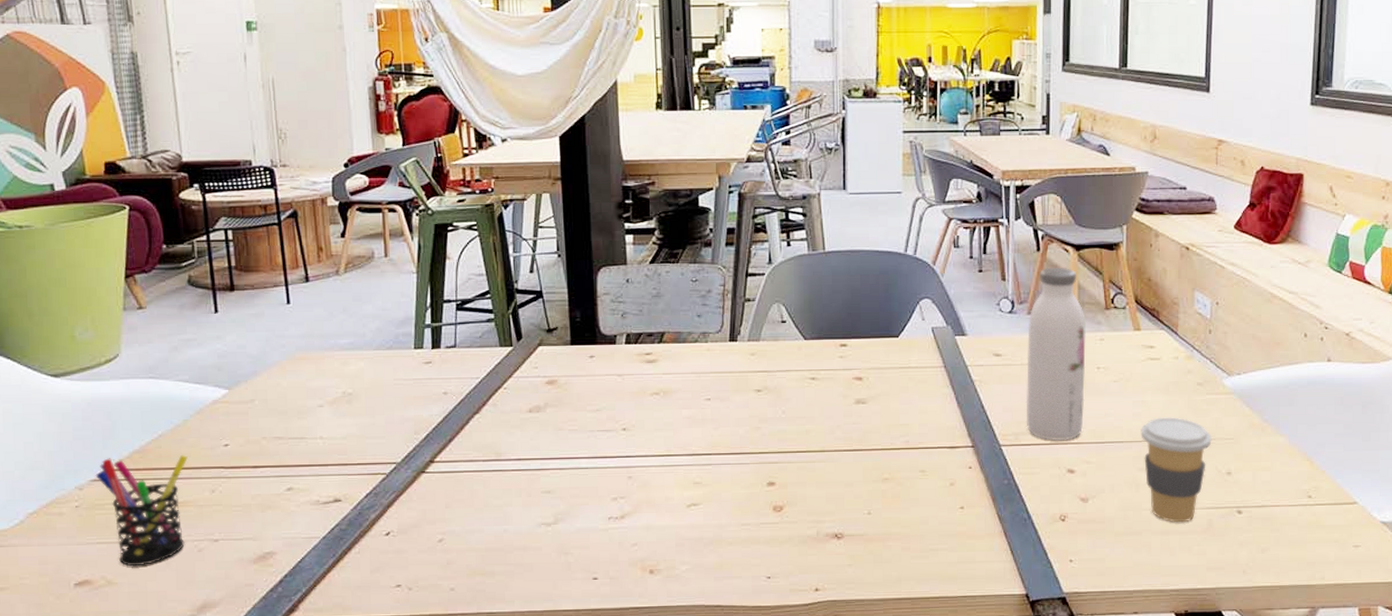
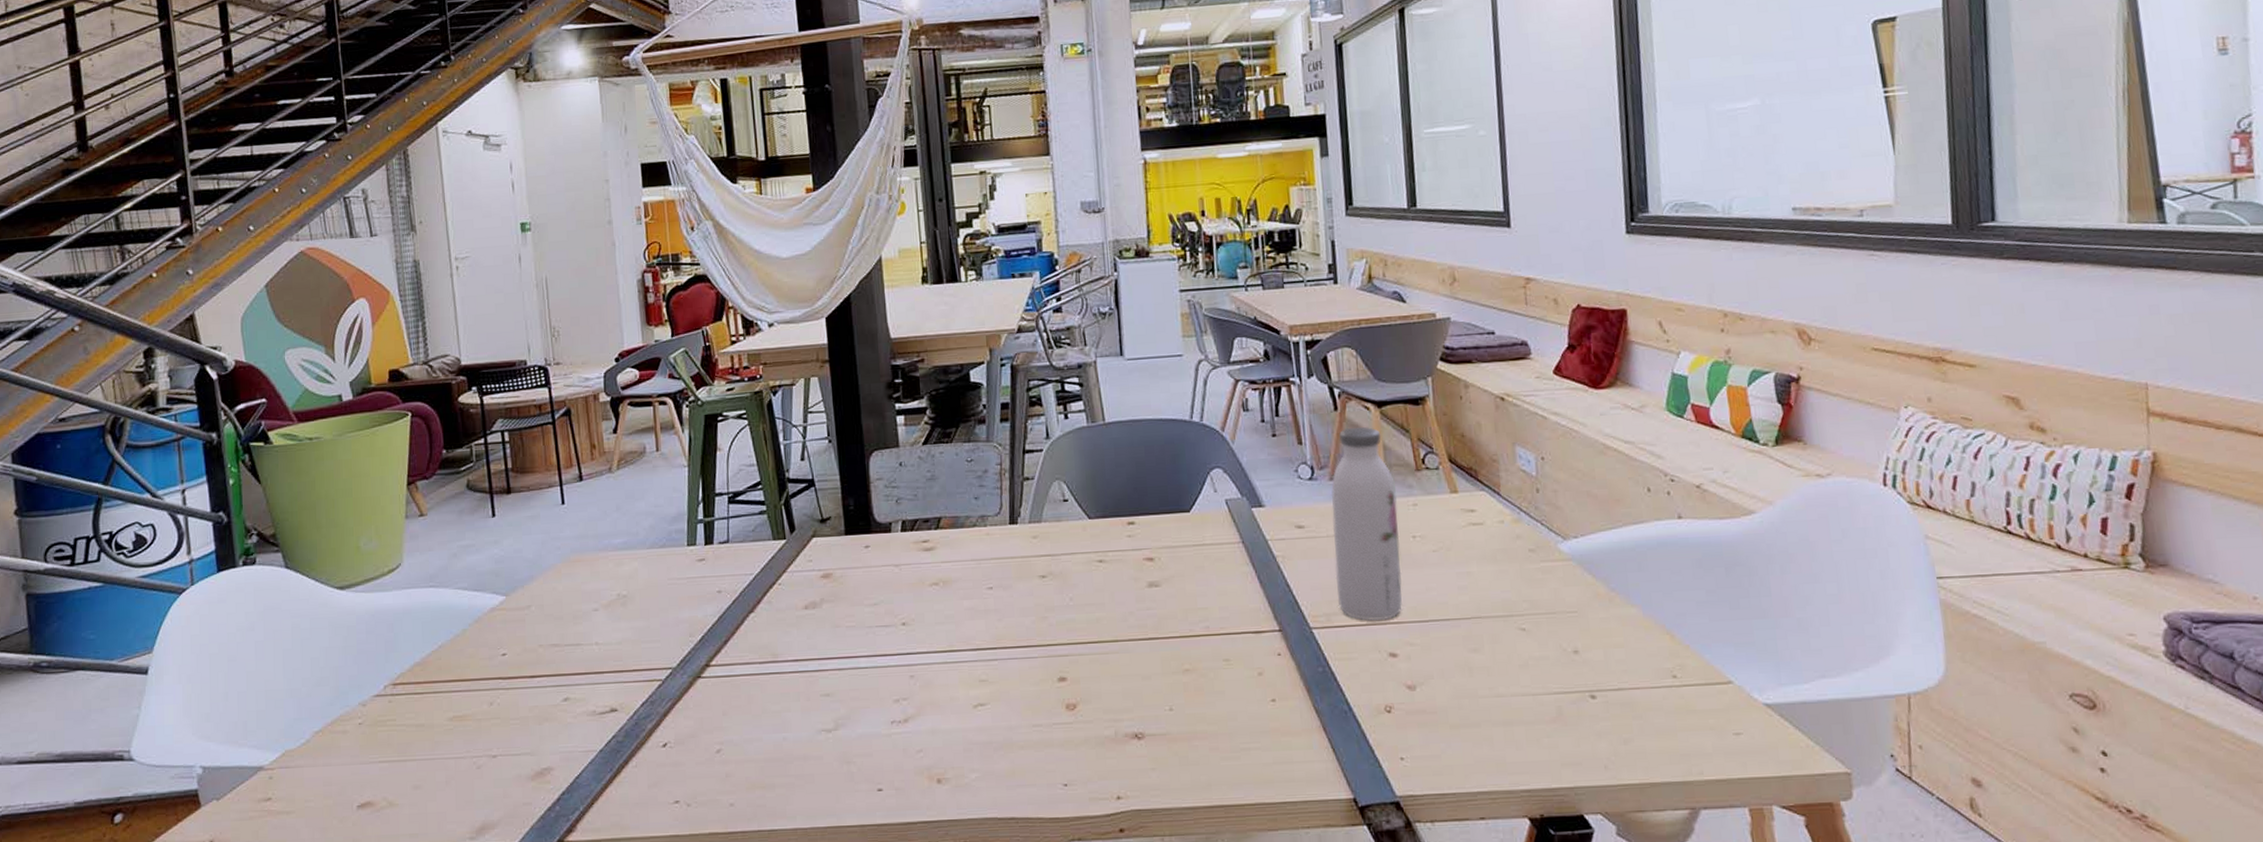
pen holder: present [95,454,188,567] -> none [378,665,467,786]
coffee cup: present [1141,417,1212,523] -> none [1468,589,1552,711]

